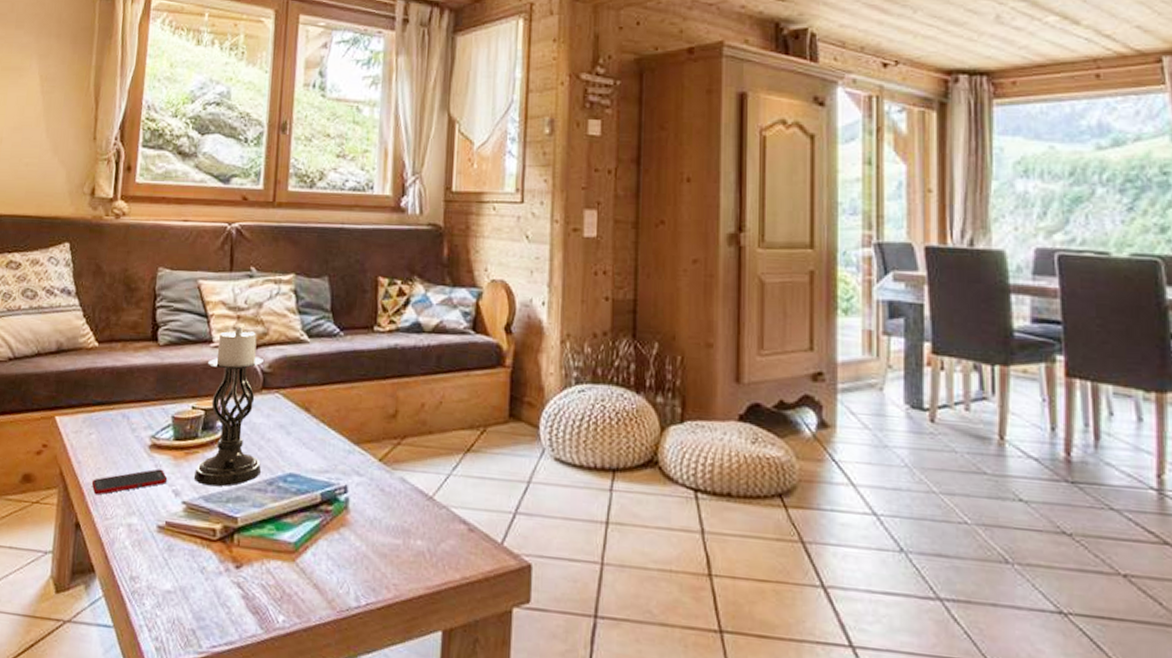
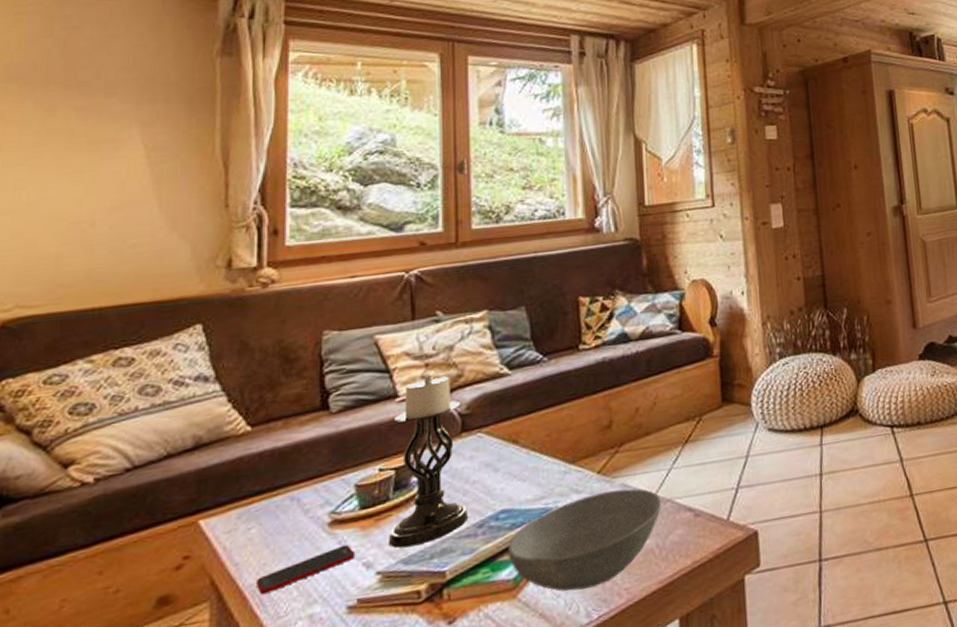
bowl: none [292,480,437,574] -> present [508,488,661,591]

